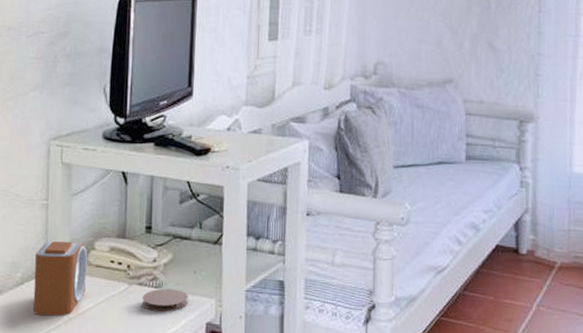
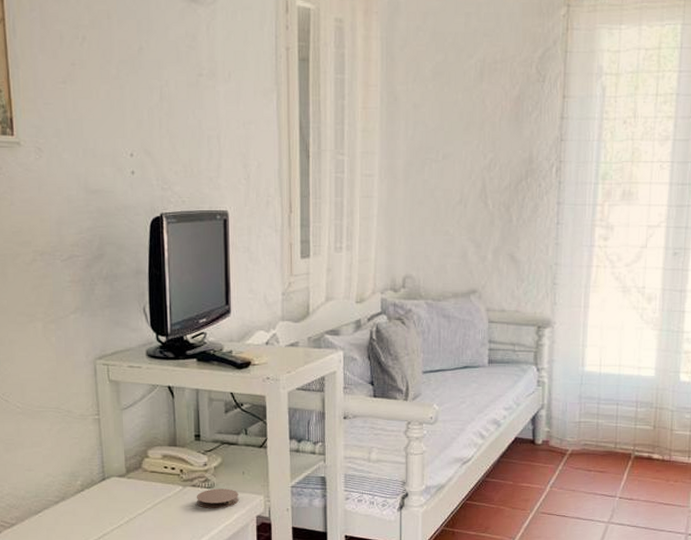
alarm clock: present [33,241,88,316] -> none [93,452,143,517]

